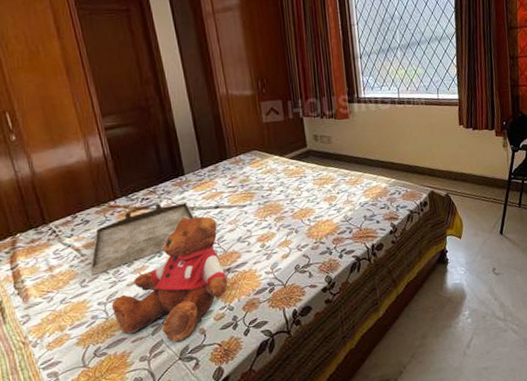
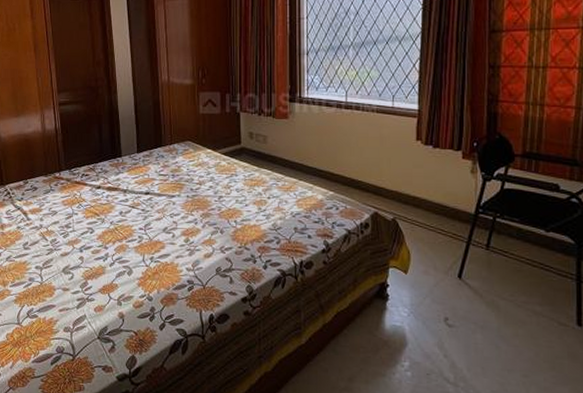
serving tray: present [89,202,195,275] -> none [32,180,126,240]
teddy bear: present [111,216,228,342] -> none [46,197,150,320]

